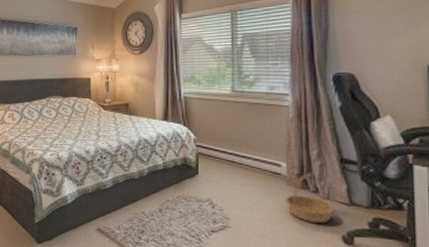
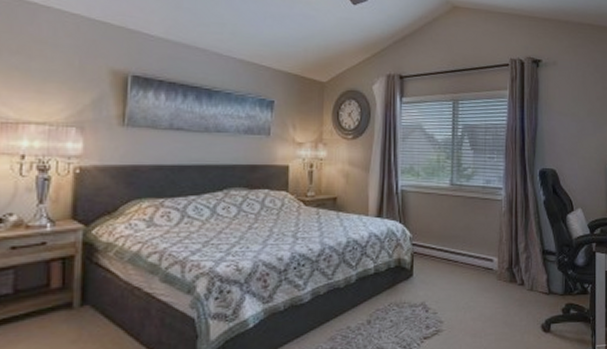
basket: present [285,173,335,223] -> none [495,266,537,315]

